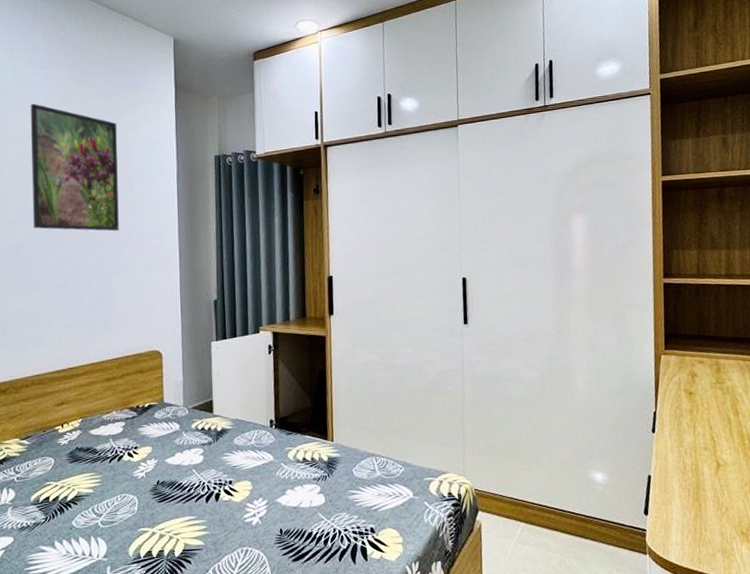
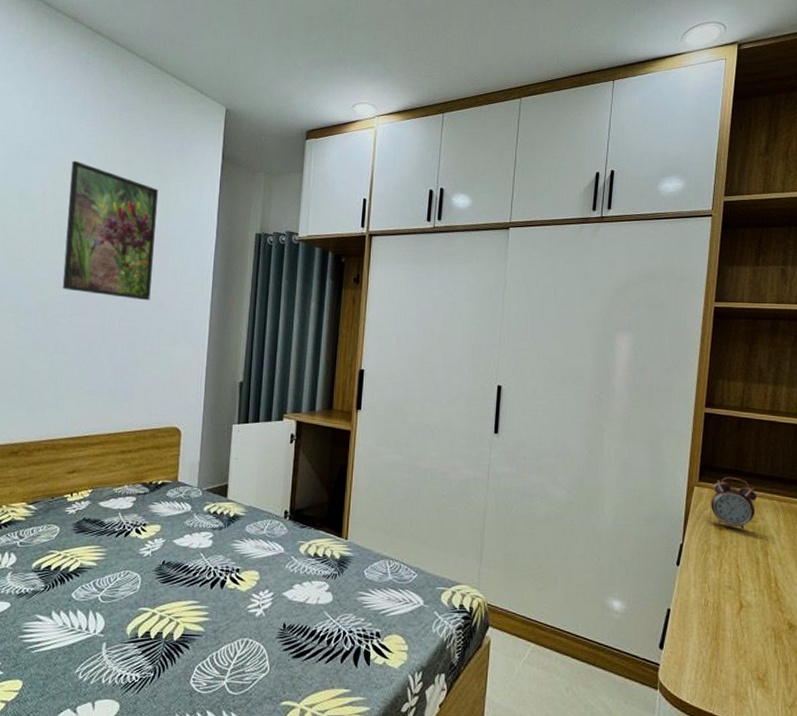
alarm clock: none [678,342,723,393] -> present [711,477,757,531]

